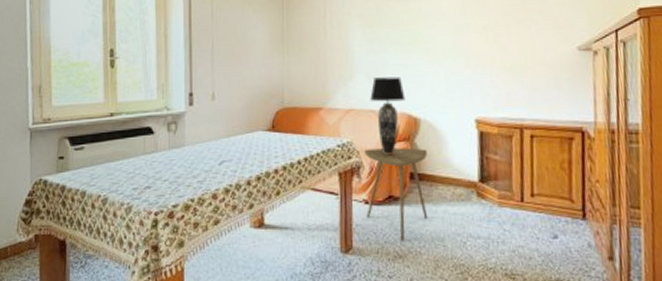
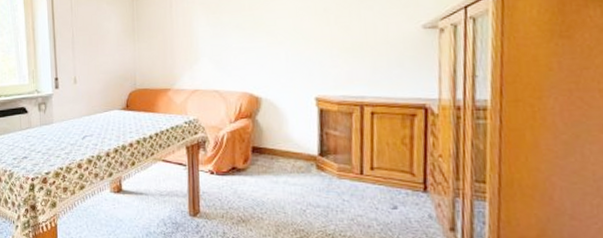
side table: present [364,148,428,241] -> none [209,124,269,208]
table lamp: present [370,76,406,156] -> none [214,59,247,132]

